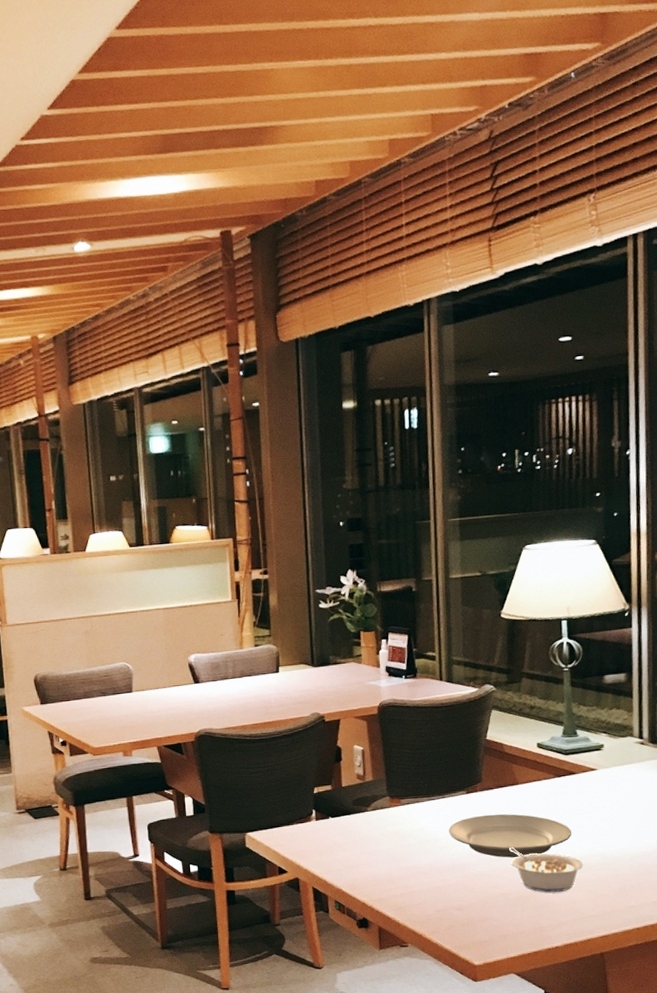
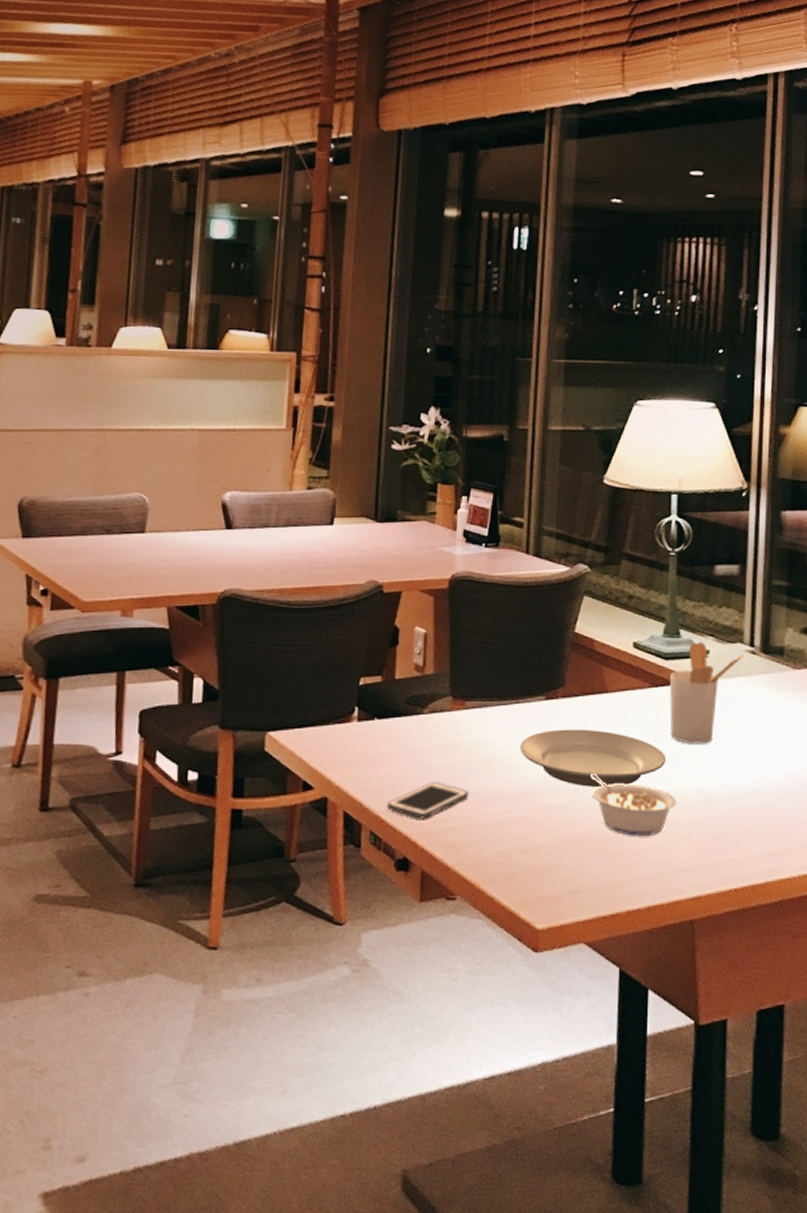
cell phone: none [346,861,411,890] -> present [387,782,469,819]
utensil holder: none [570,738,634,820] -> present [669,642,744,744]

